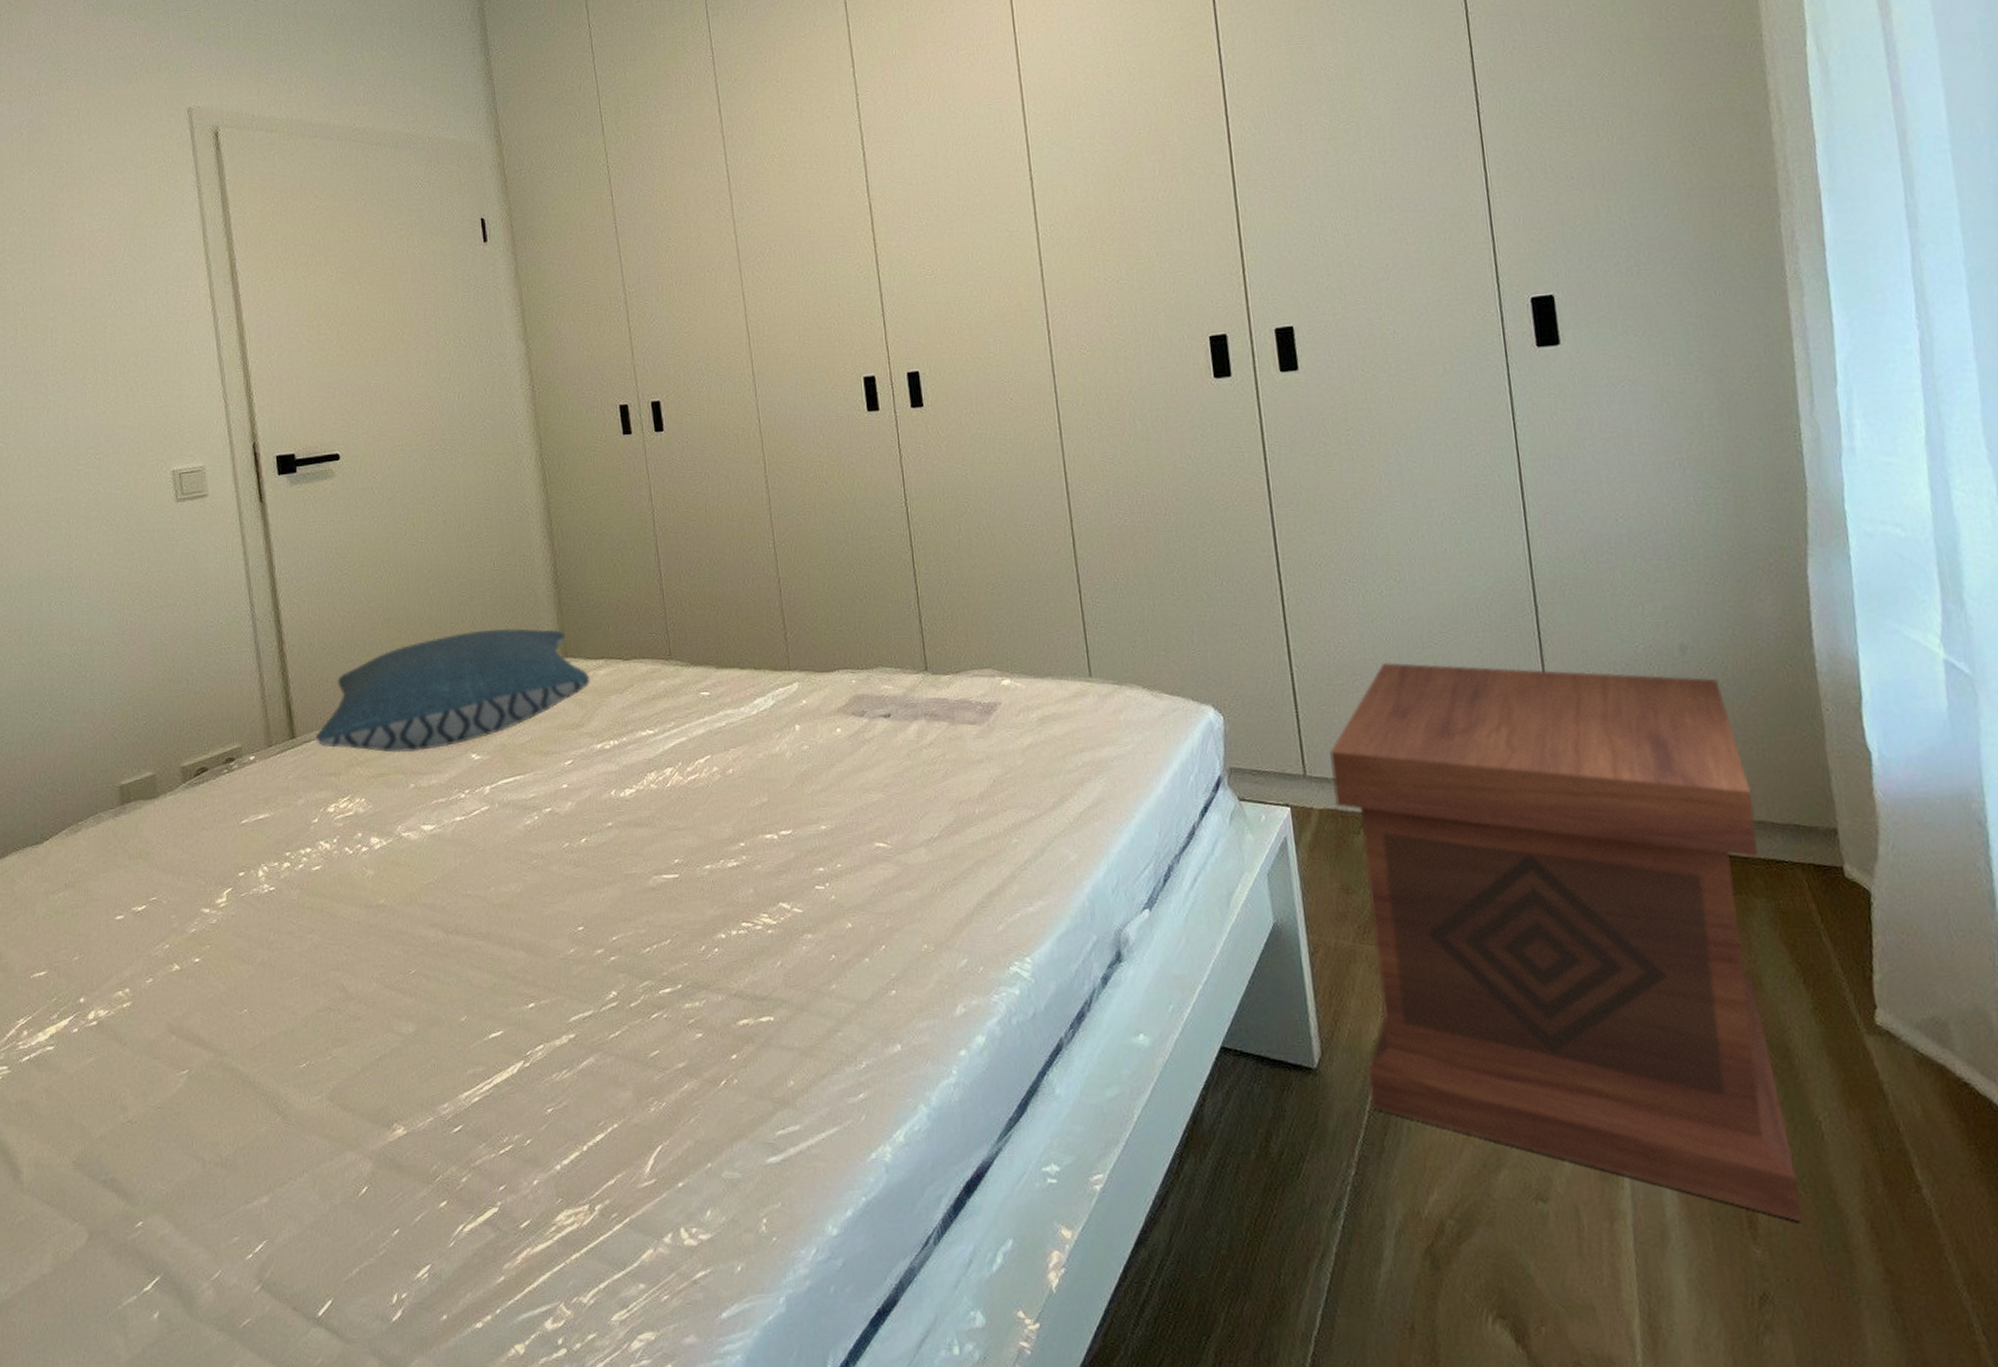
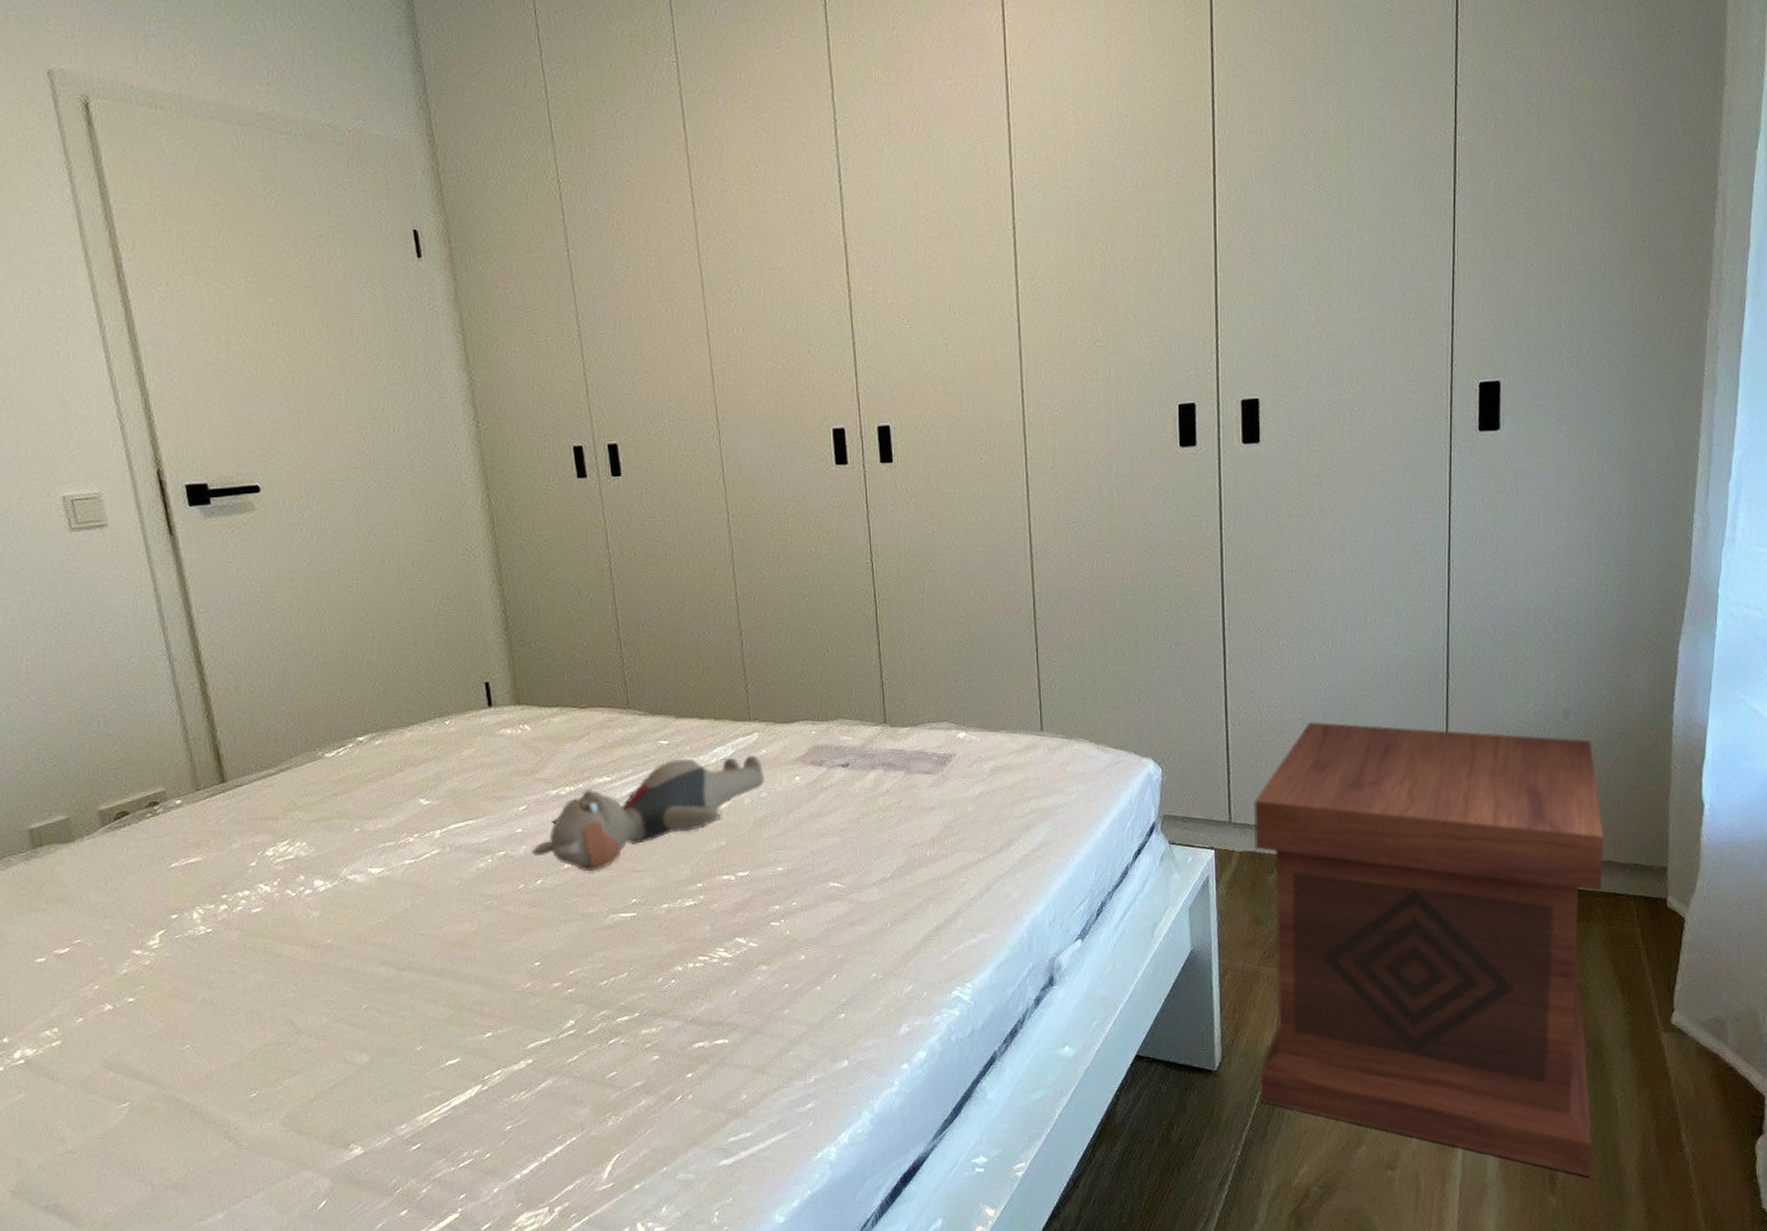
pillow: present [315,628,591,753] -> none [248,674,545,798]
teddy bear: none [576,705,806,830] -> present [531,754,765,872]

